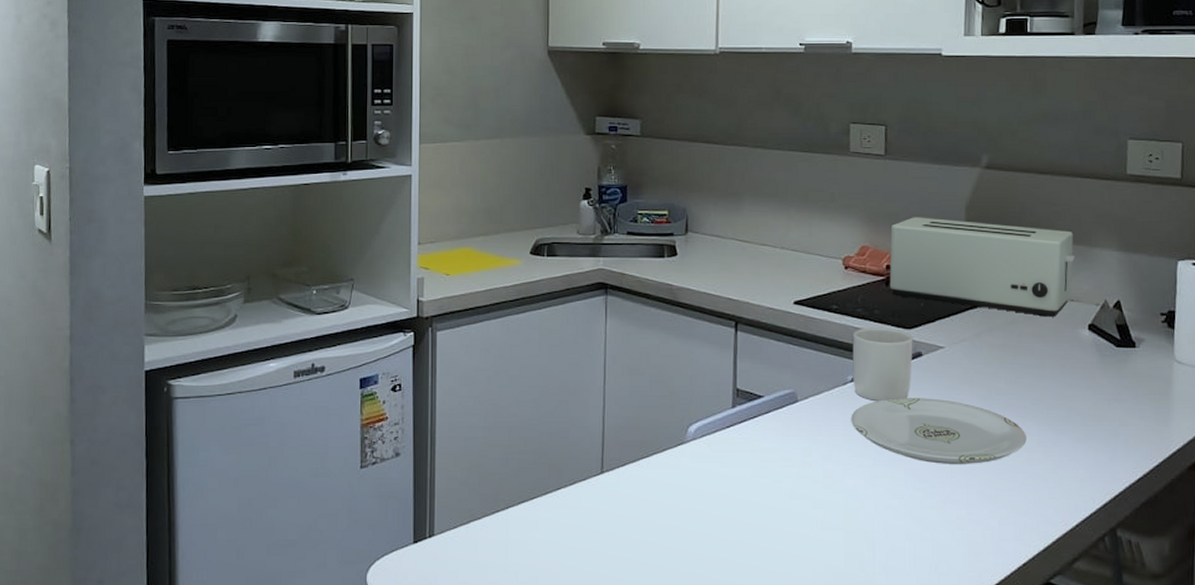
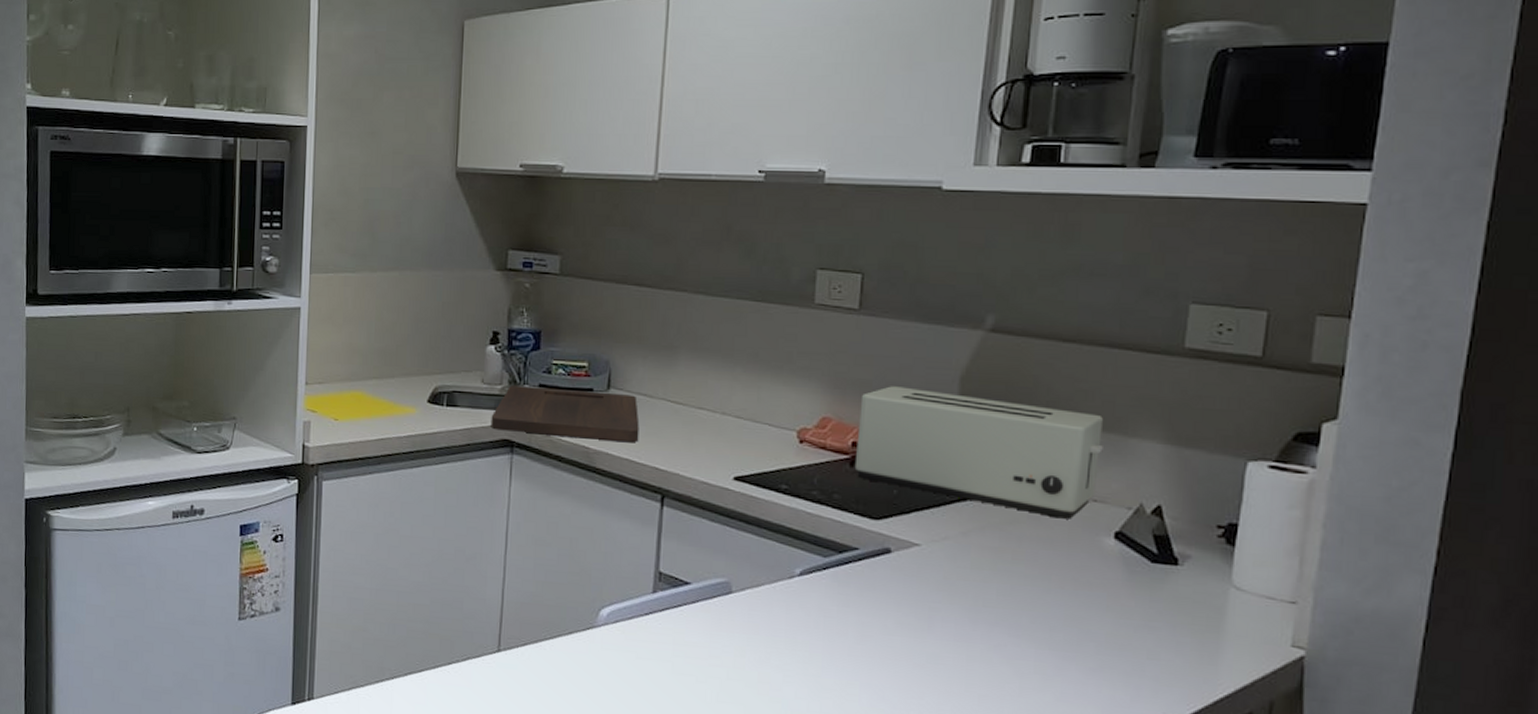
cutting board: none [587,234,714,278] -> present [490,385,639,443]
plate: present [851,398,1027,464] -> none [796,599,1020,686]
mug: present [852,327,913,402] -> none [801,514,881,602]

